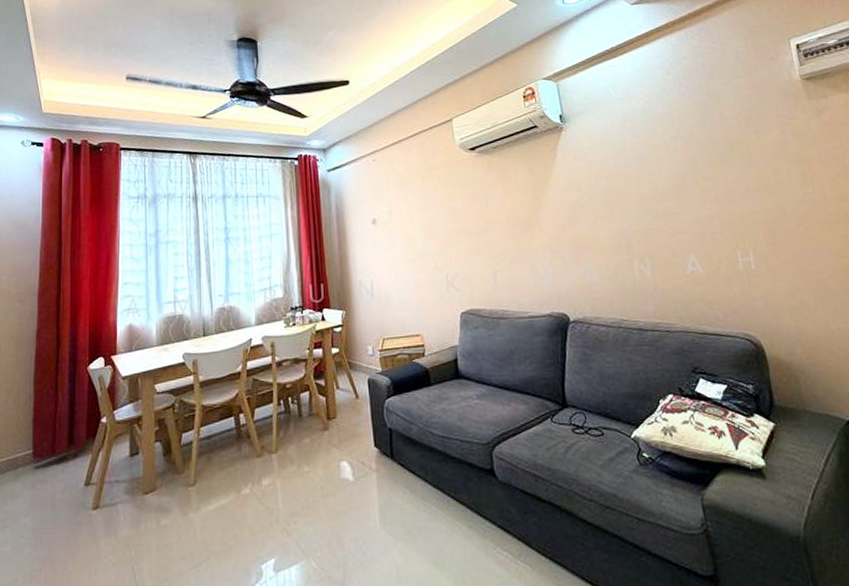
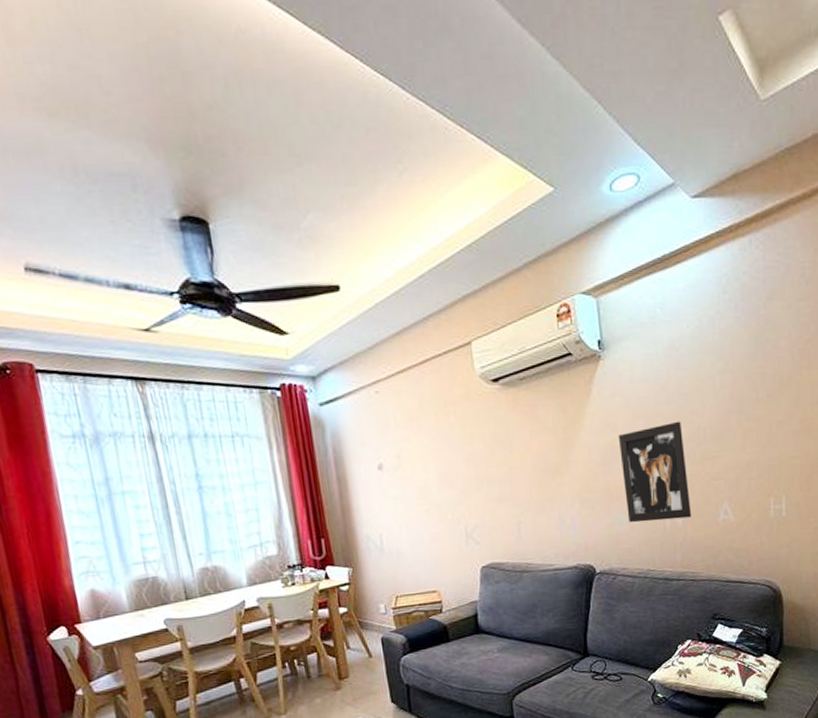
wall art: none [582,181,660,274] -> present [618,421,692,523]

